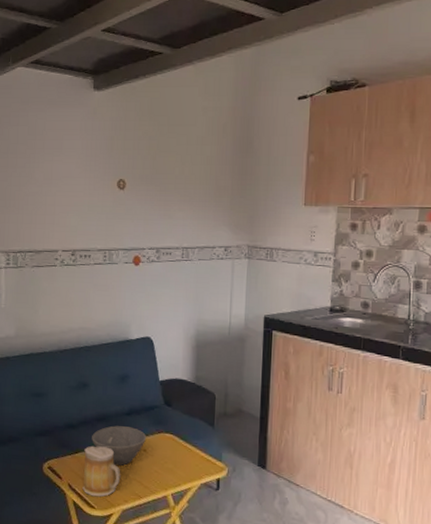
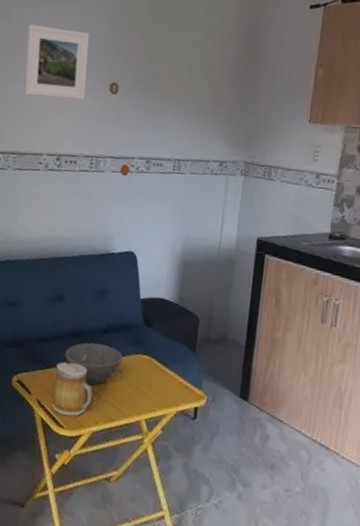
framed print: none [36,129,95,196] -> present [24,24,89,99]

